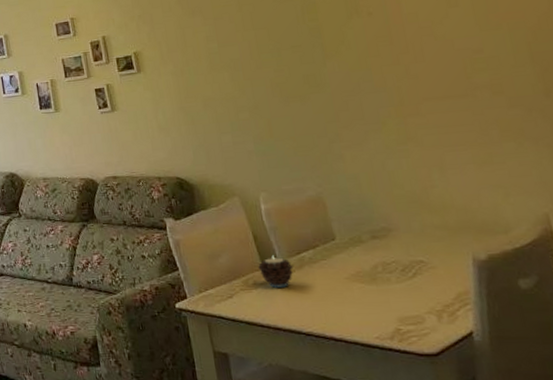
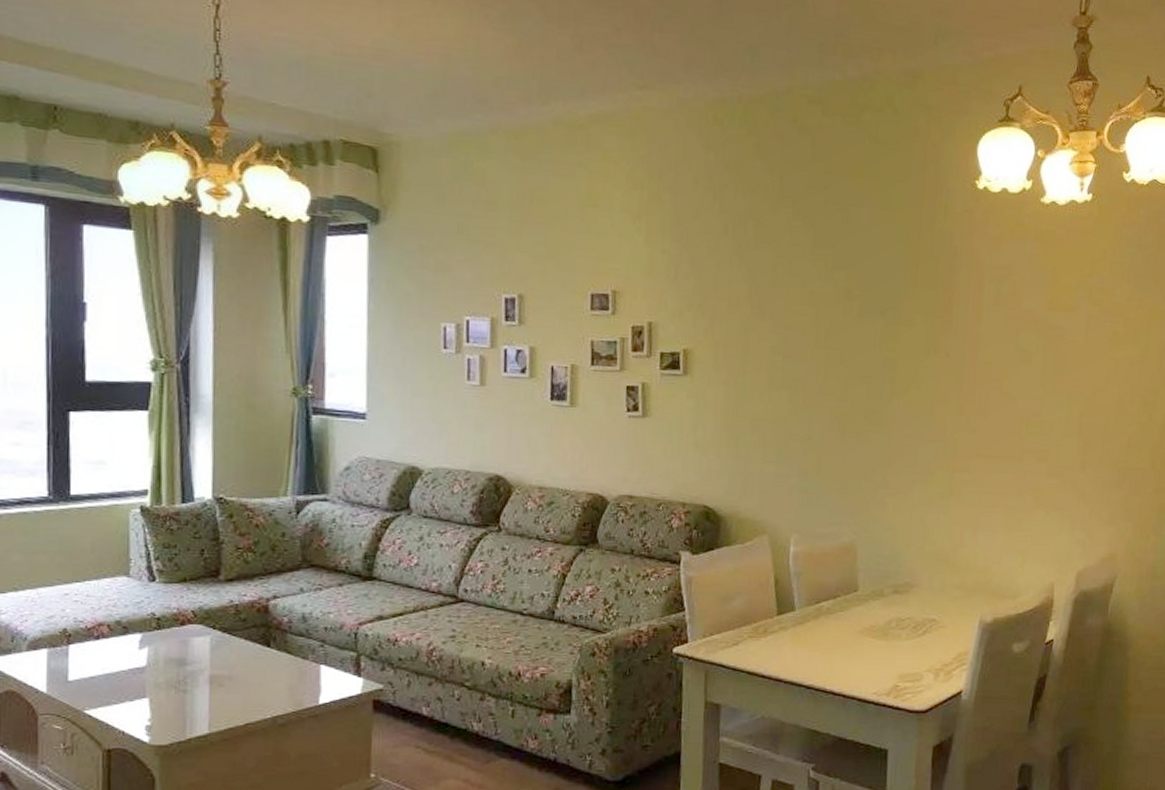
candle: present [258,255,294,288] -> none [773,602,809,637]

